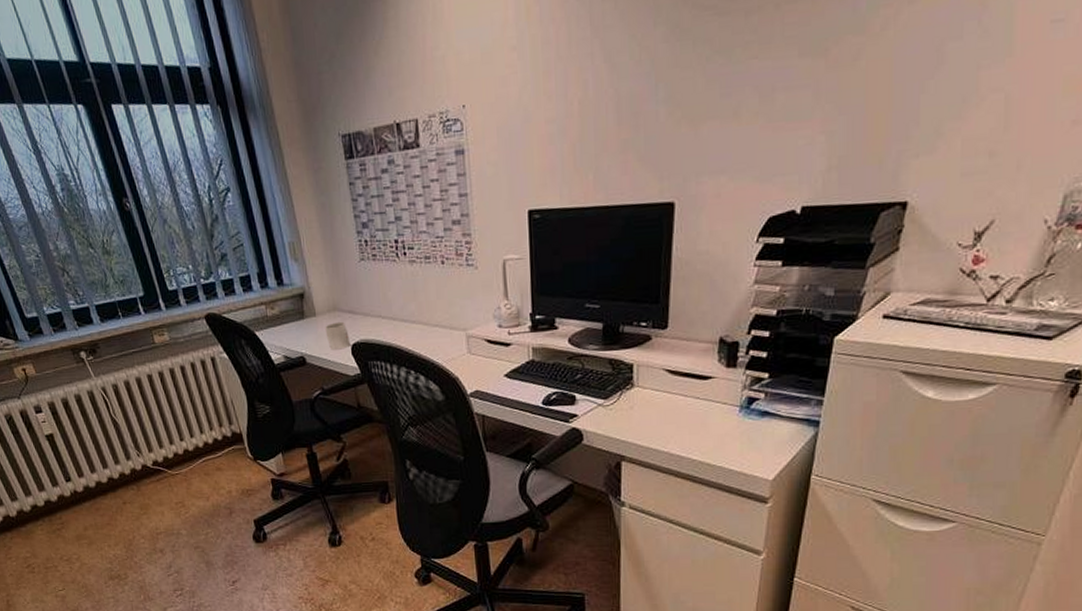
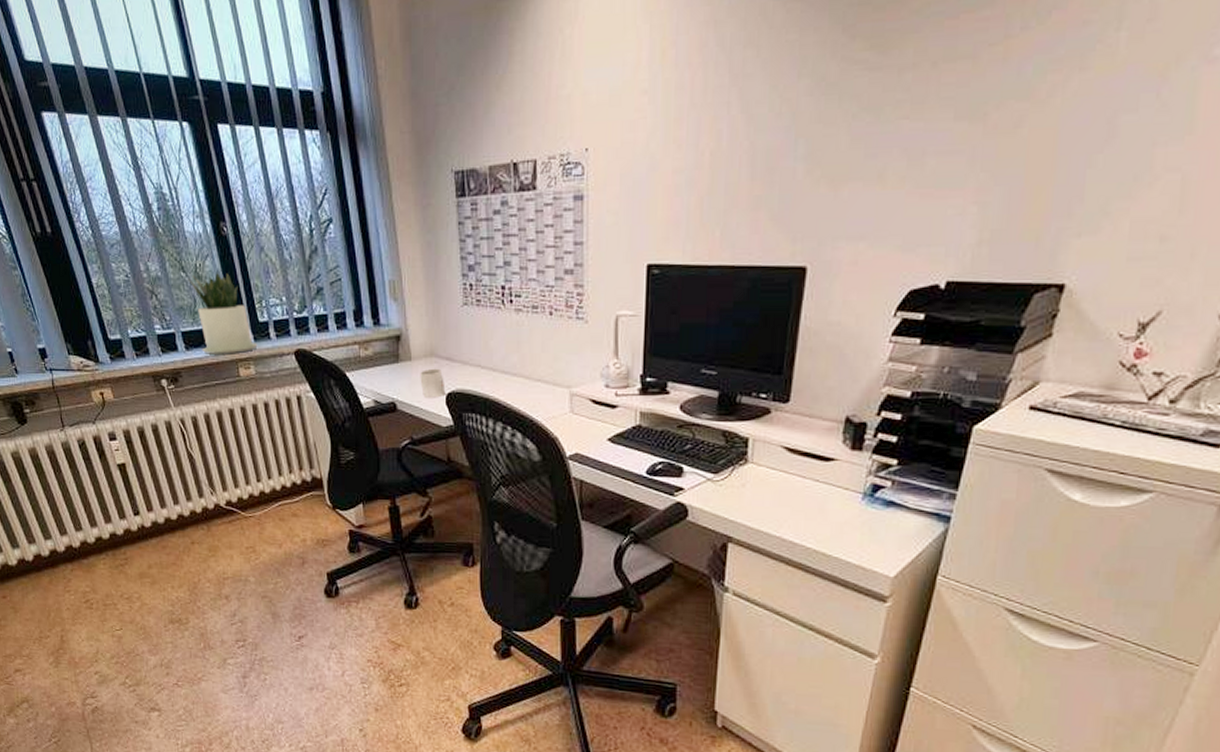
planter: none [97,246,170,325] -> present [188,272,258,354]

